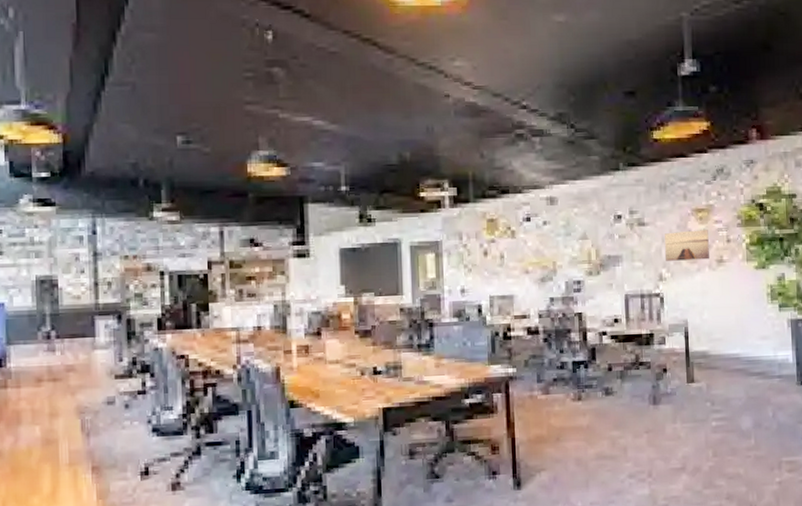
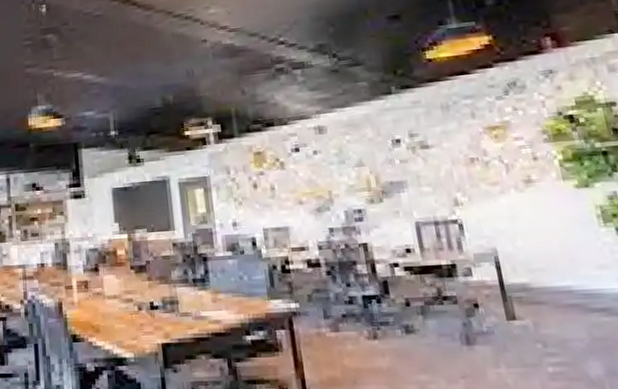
wall art: present [665,230,709,261] -> none [454,148,514,184]

